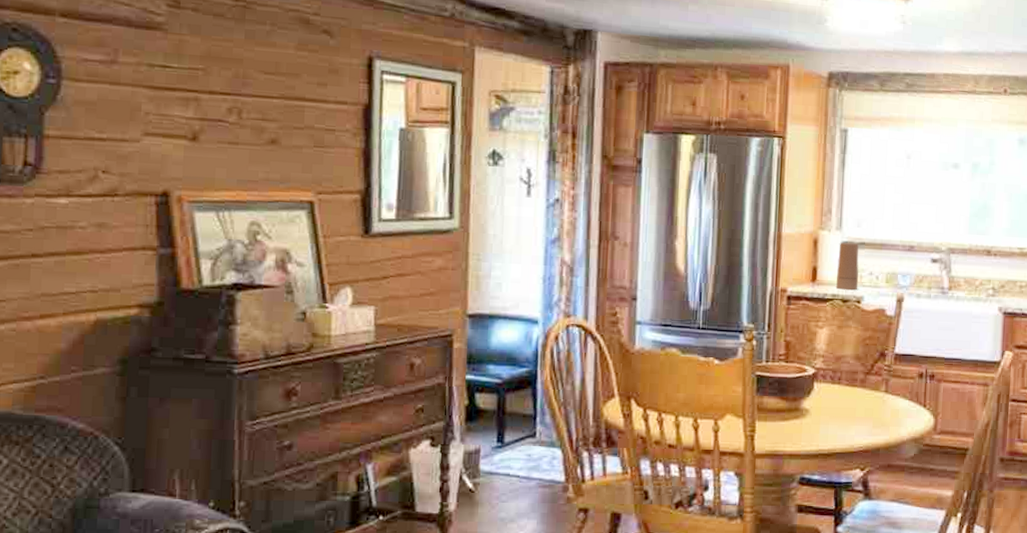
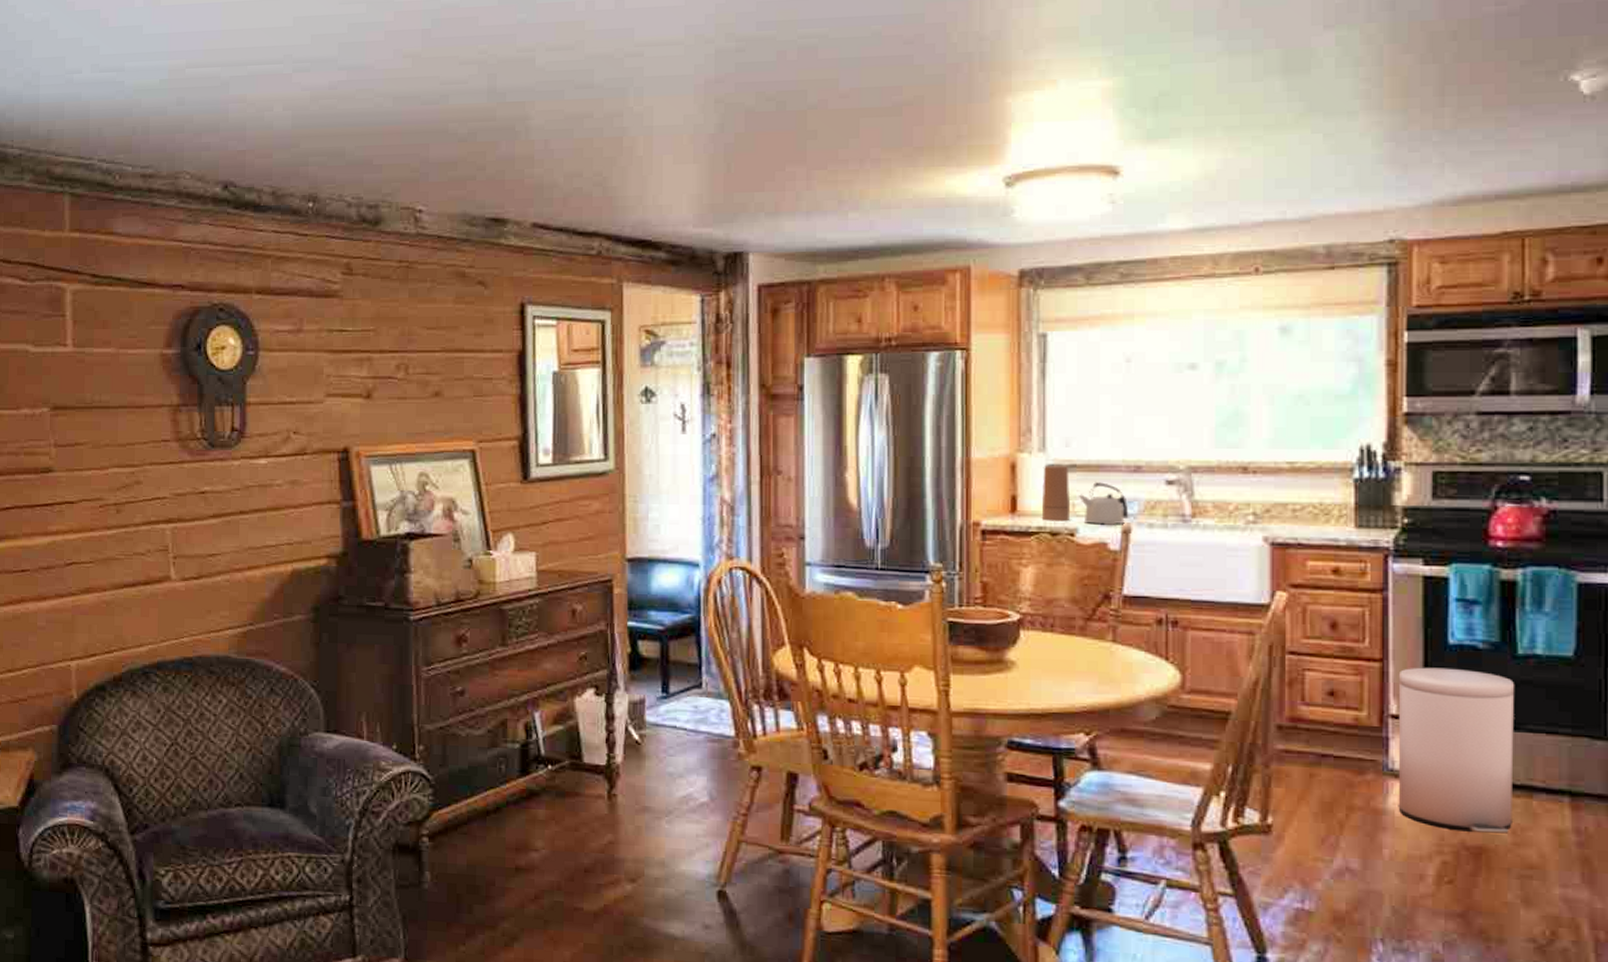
kettle: none [866,258,903,295] -> present [1079,482,1129,525]

